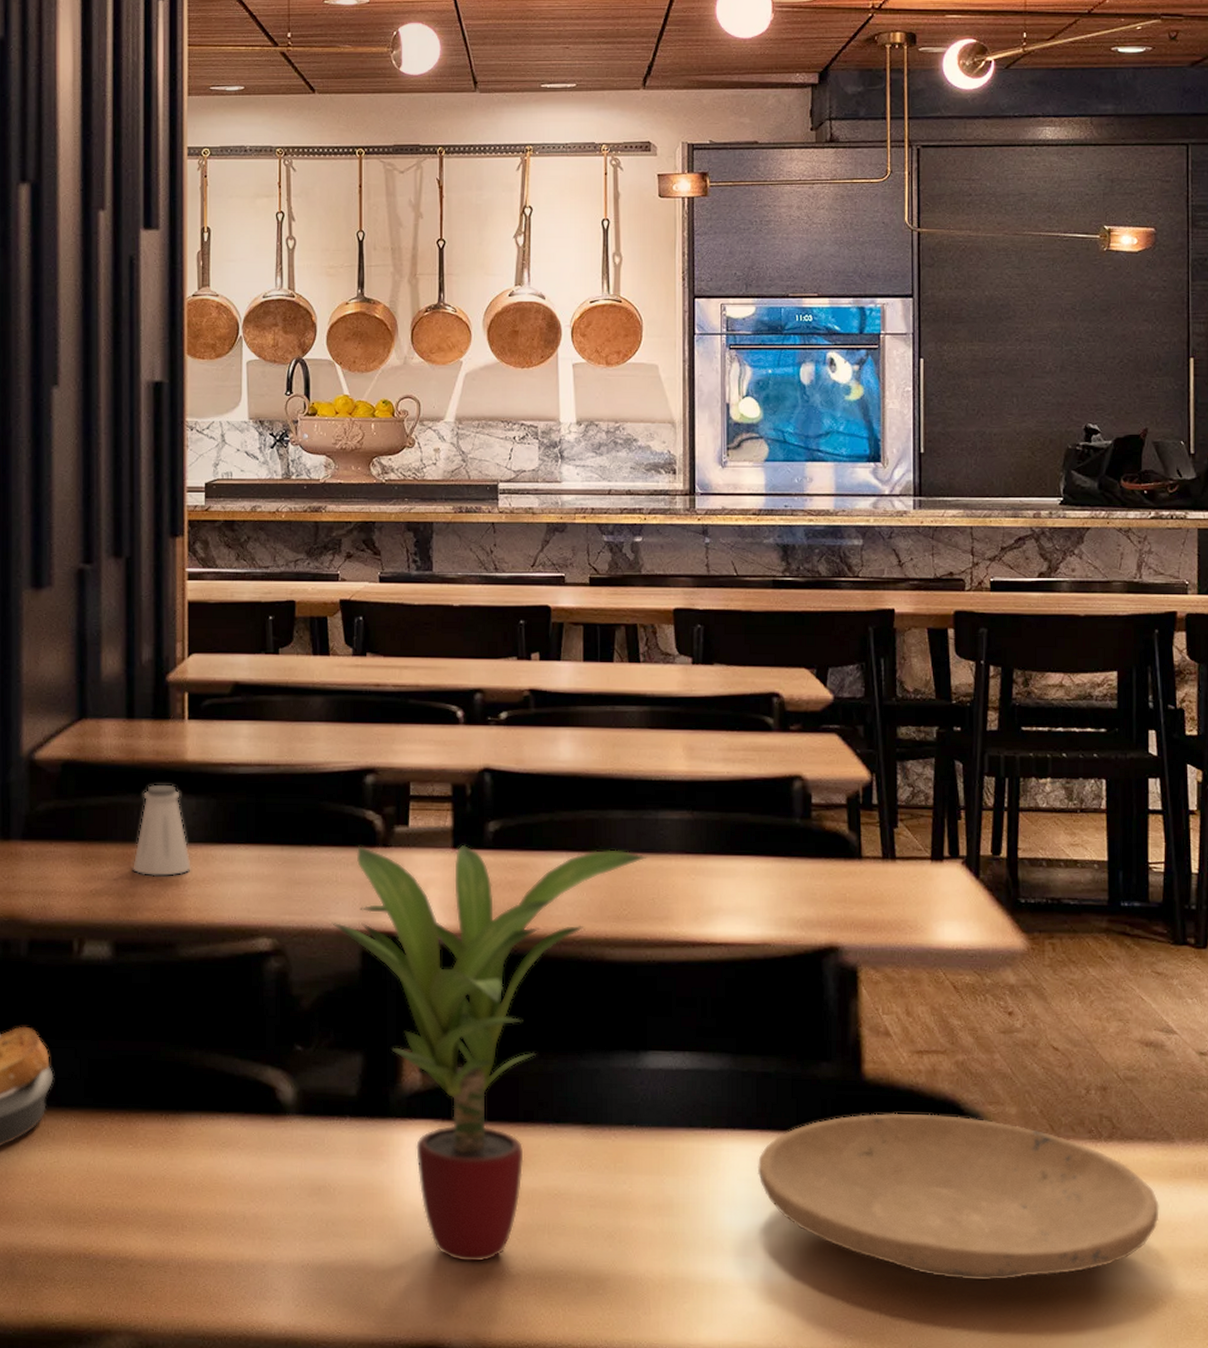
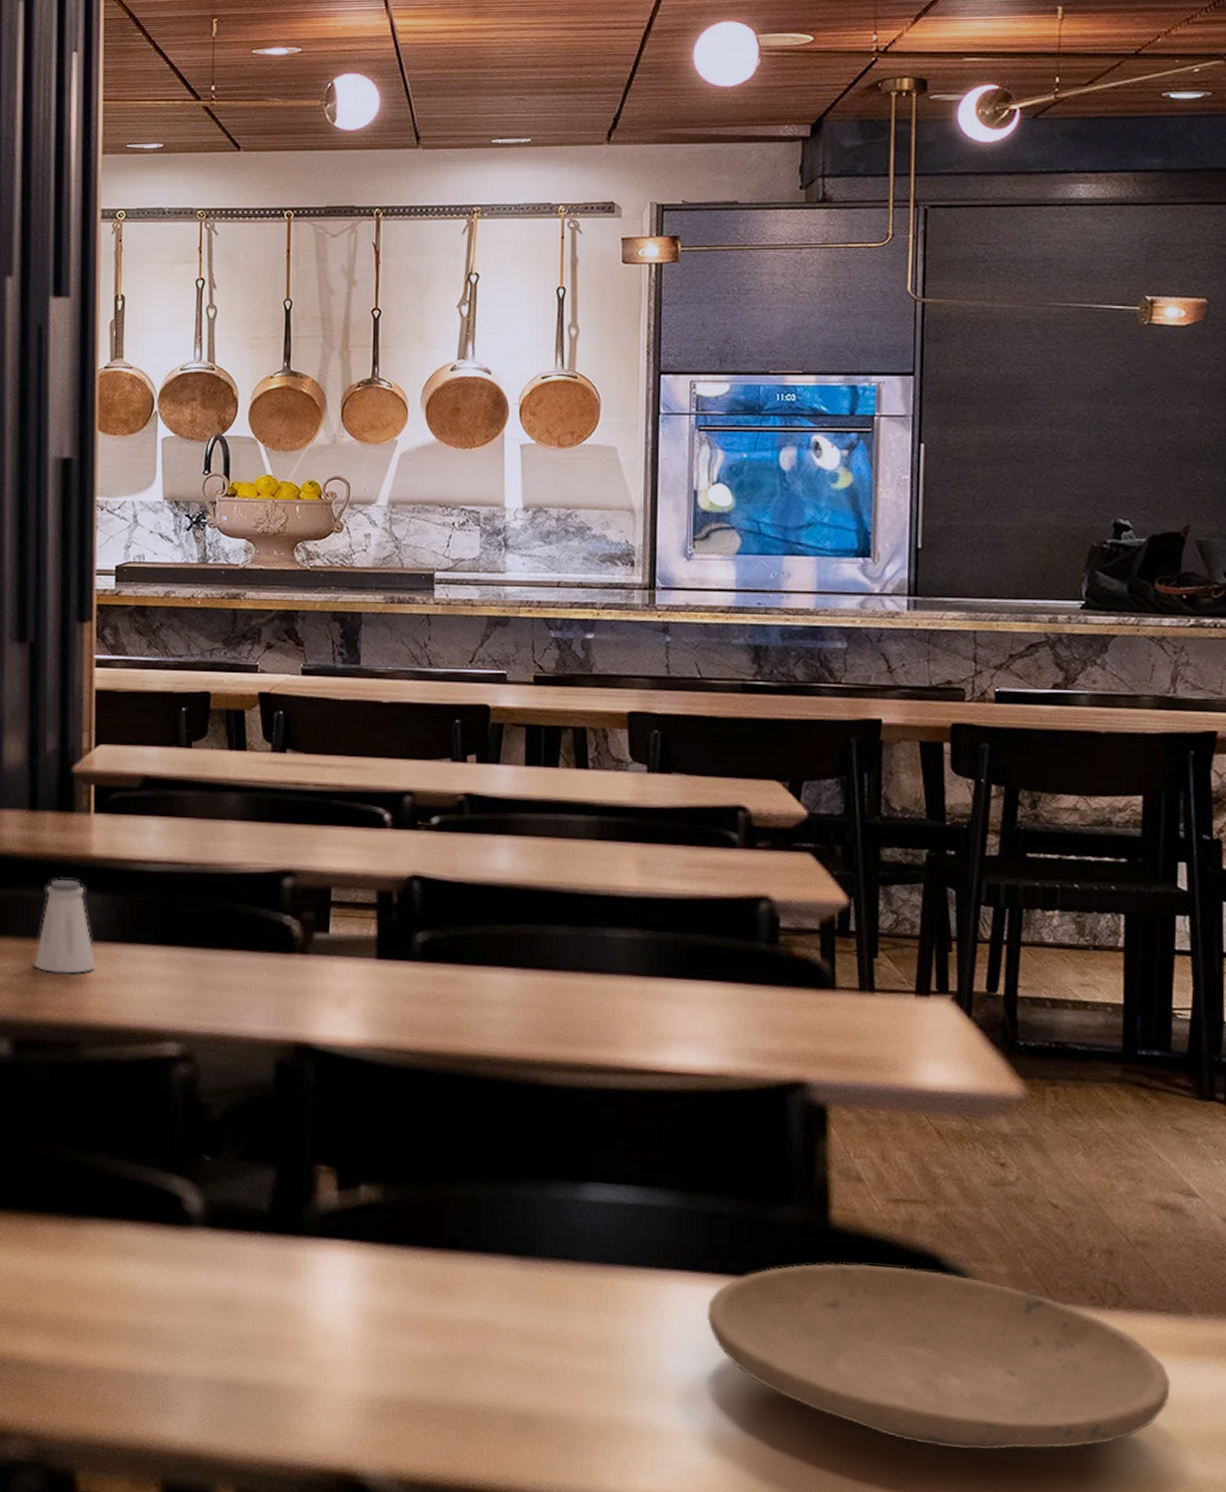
potted plant: present [333,844,647,1262] -> none [246,951,592,1391]

